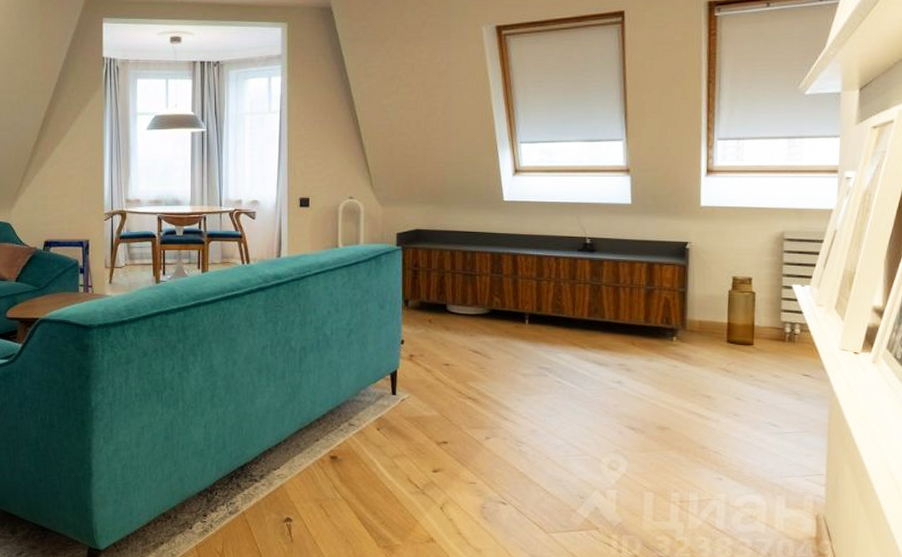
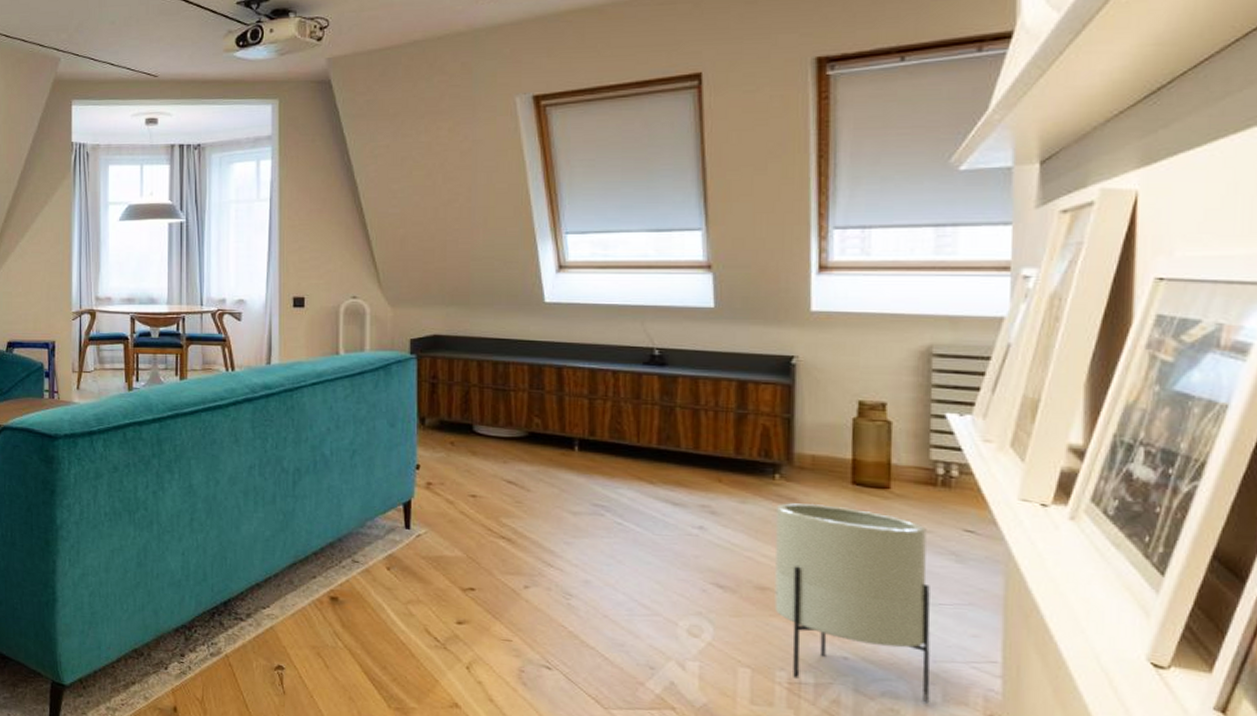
planter: none [671,359,779,510] -> present [774,503,931,703]

